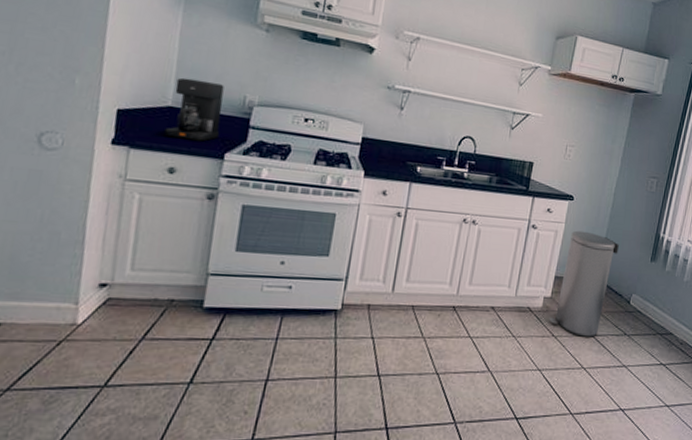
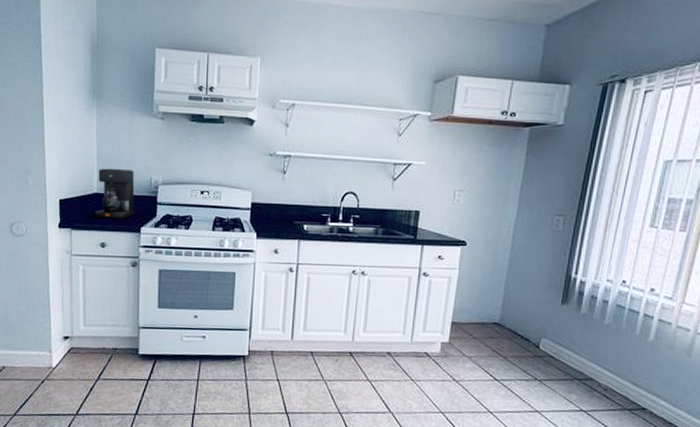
pedal bin: present [549,230,619,339] -> none [448,276,522,383]

